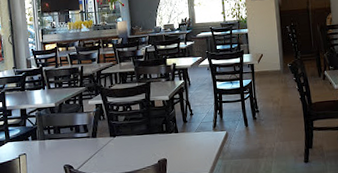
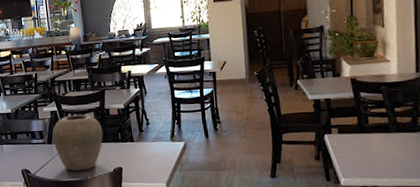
vase: none [97,106,148,165] -> present [52,114,103,171]

